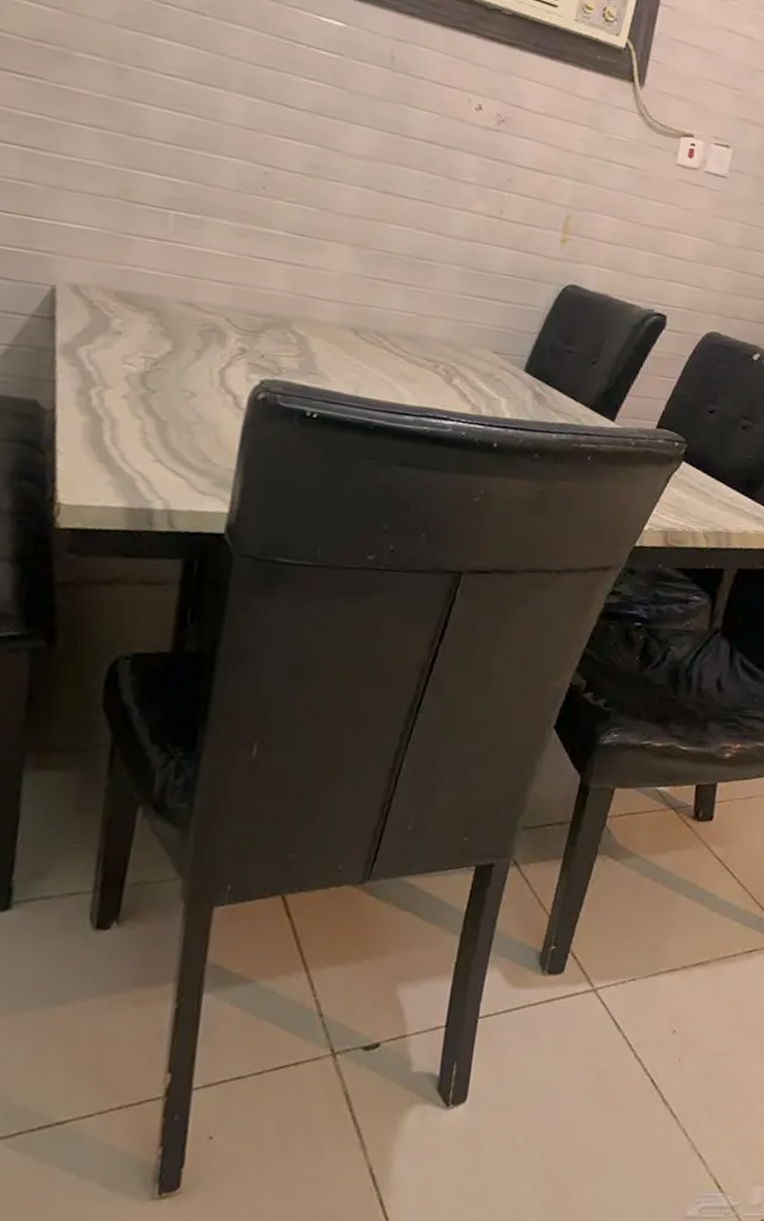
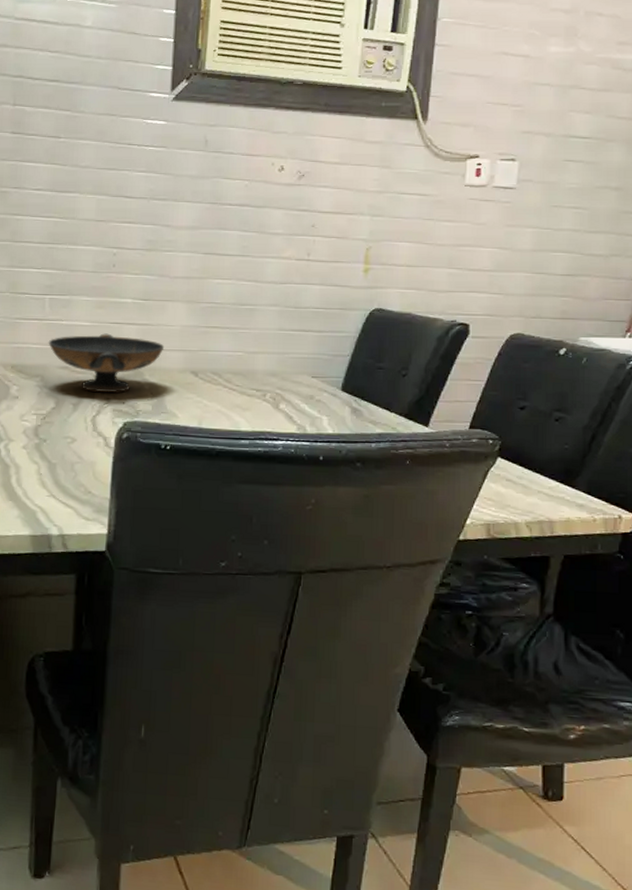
decorative bowl: none [168,264,321,343] -> present [48,333,165,392]

